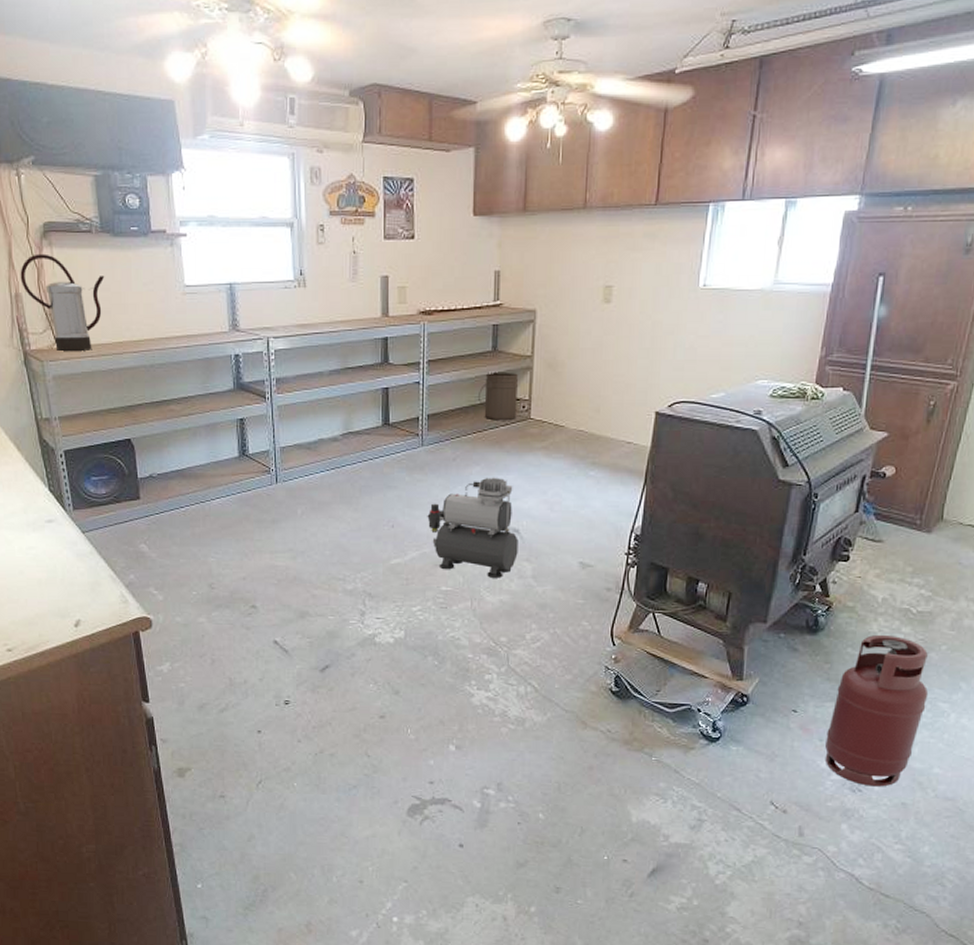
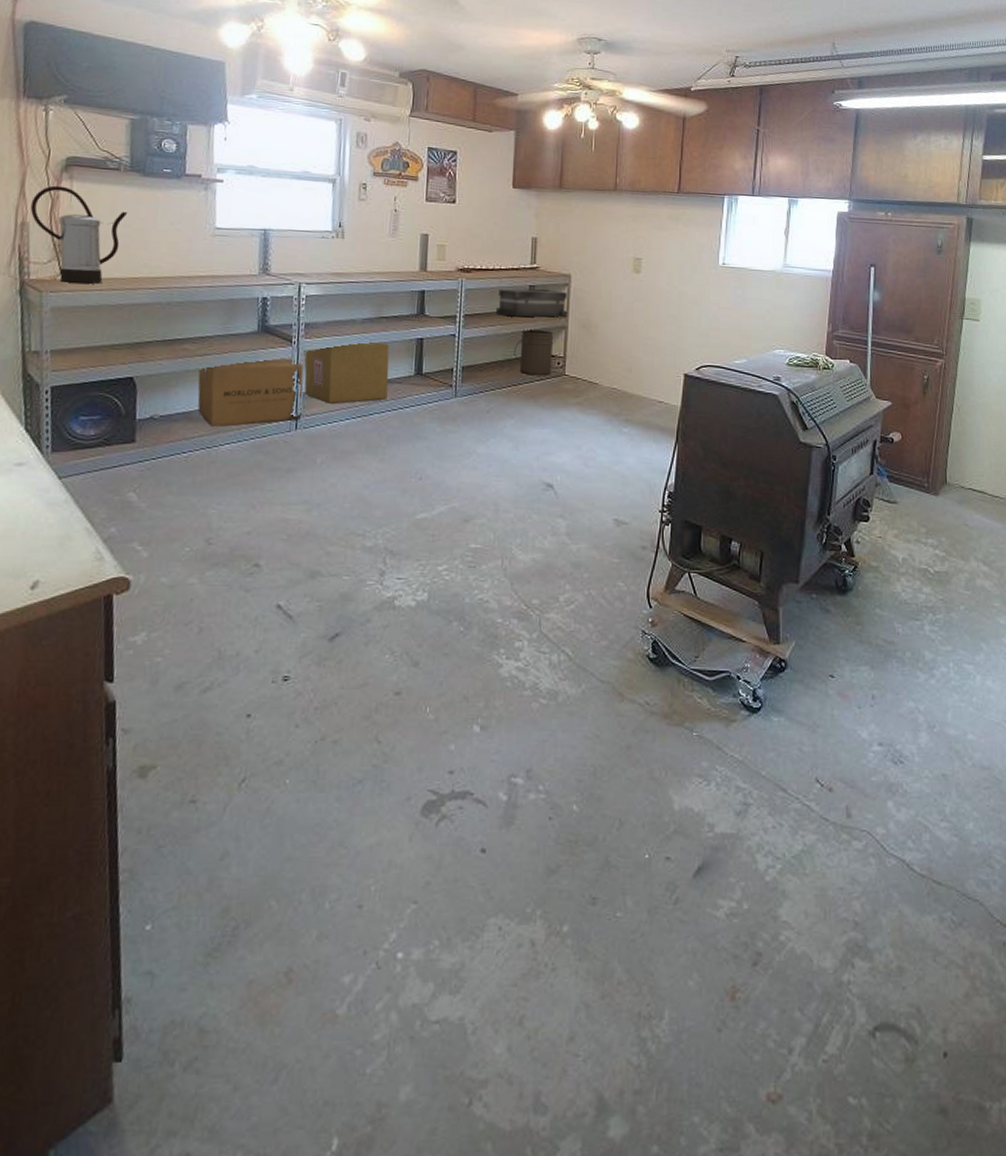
box: none [186,411,280,484] -> present [197,356,304,428]
cardboard box: none [278,392,358,457] -> present [304,340,390,404]
air compressor: present [427,477,518,578] -> none [458,430,552,535]
tool box: none [460,327,533,361] -> present [496,288,568,318]
gas cylinder: present [825,634,929,787] -> none [864,594,954,757]

